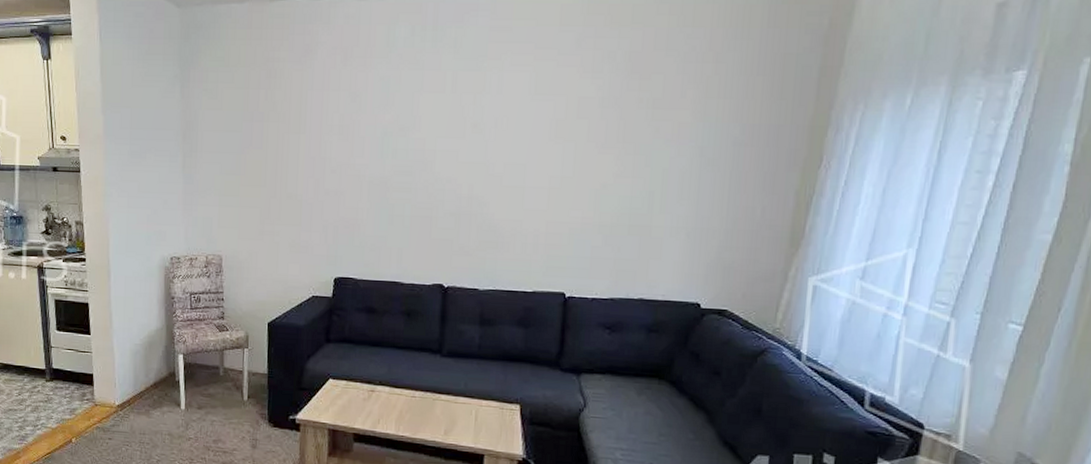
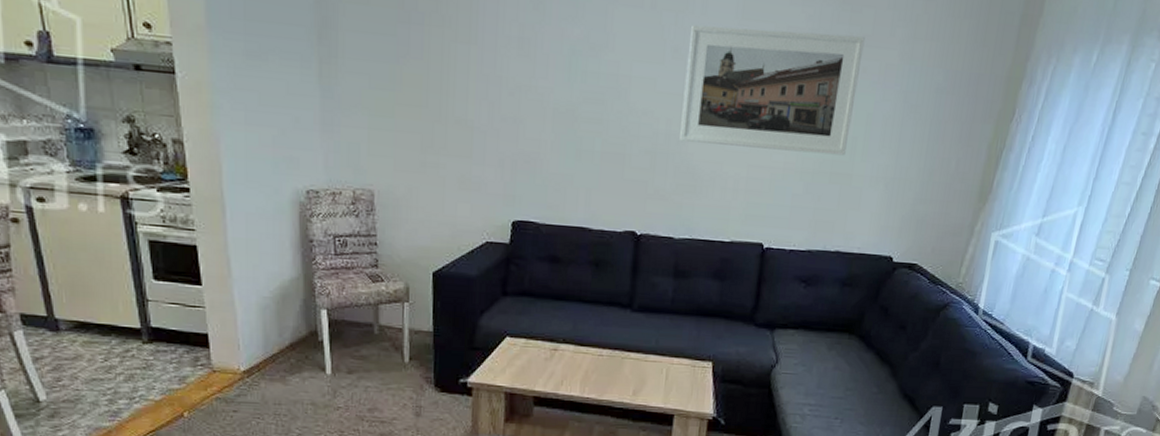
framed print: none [481,100,656,209] -> present [680,25,865,156]

